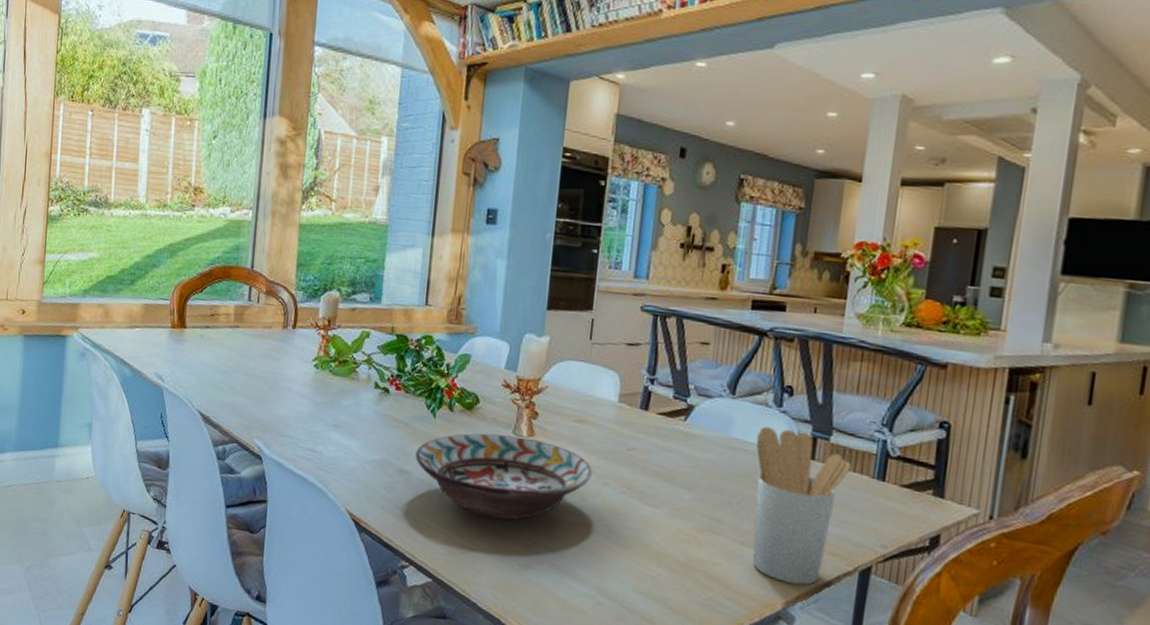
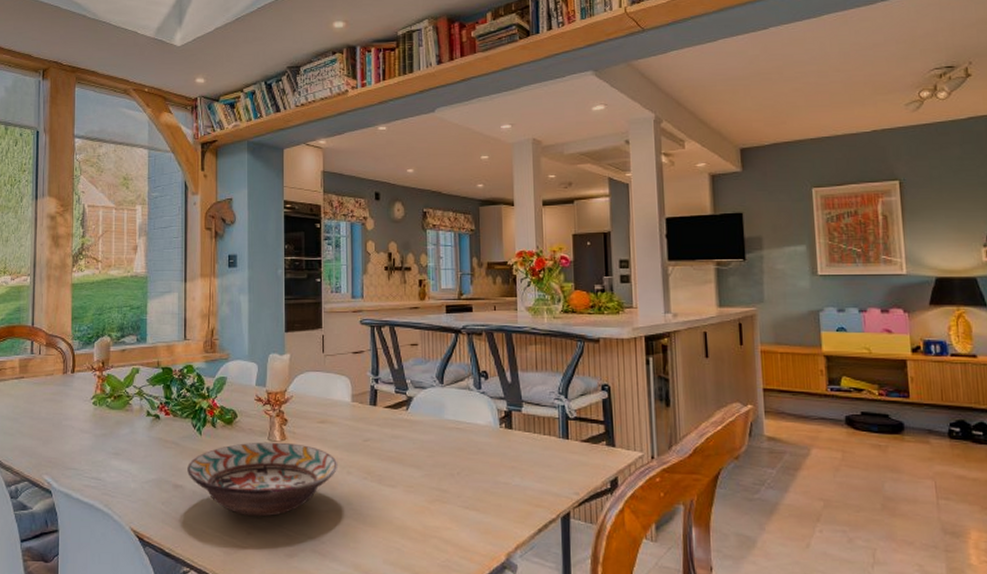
utensil holder: present [752,426,851,585] -> none [465,406,541,536]

